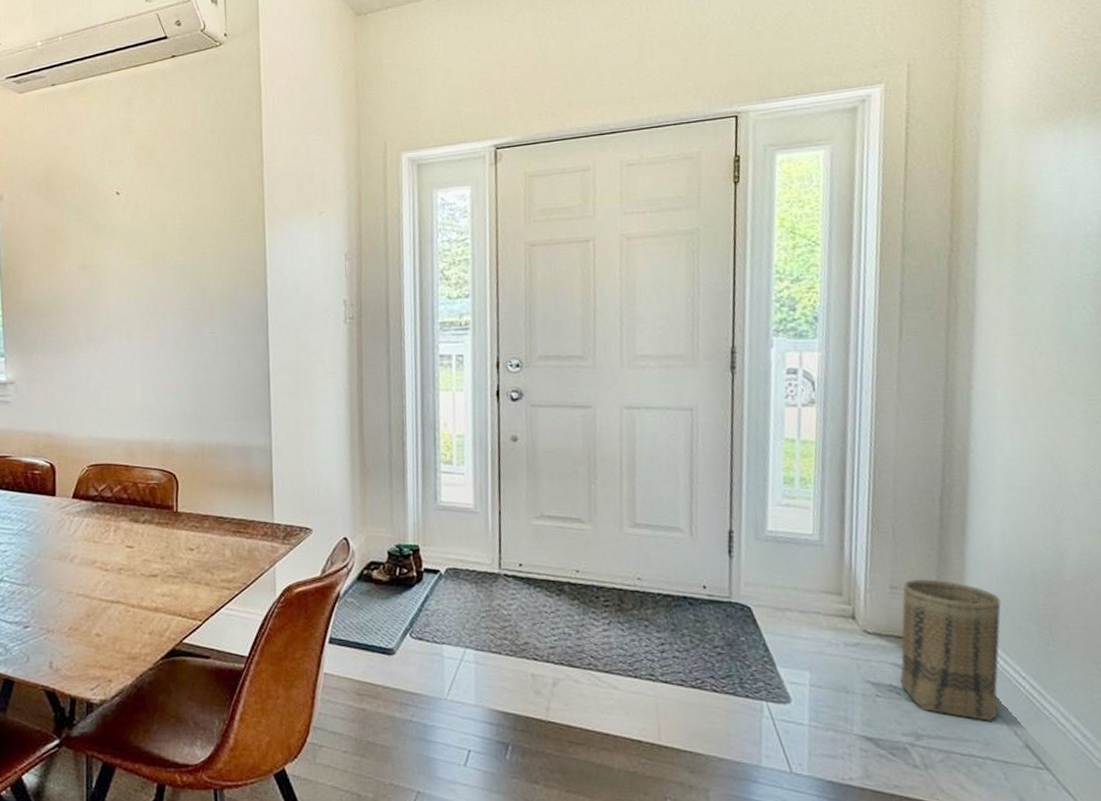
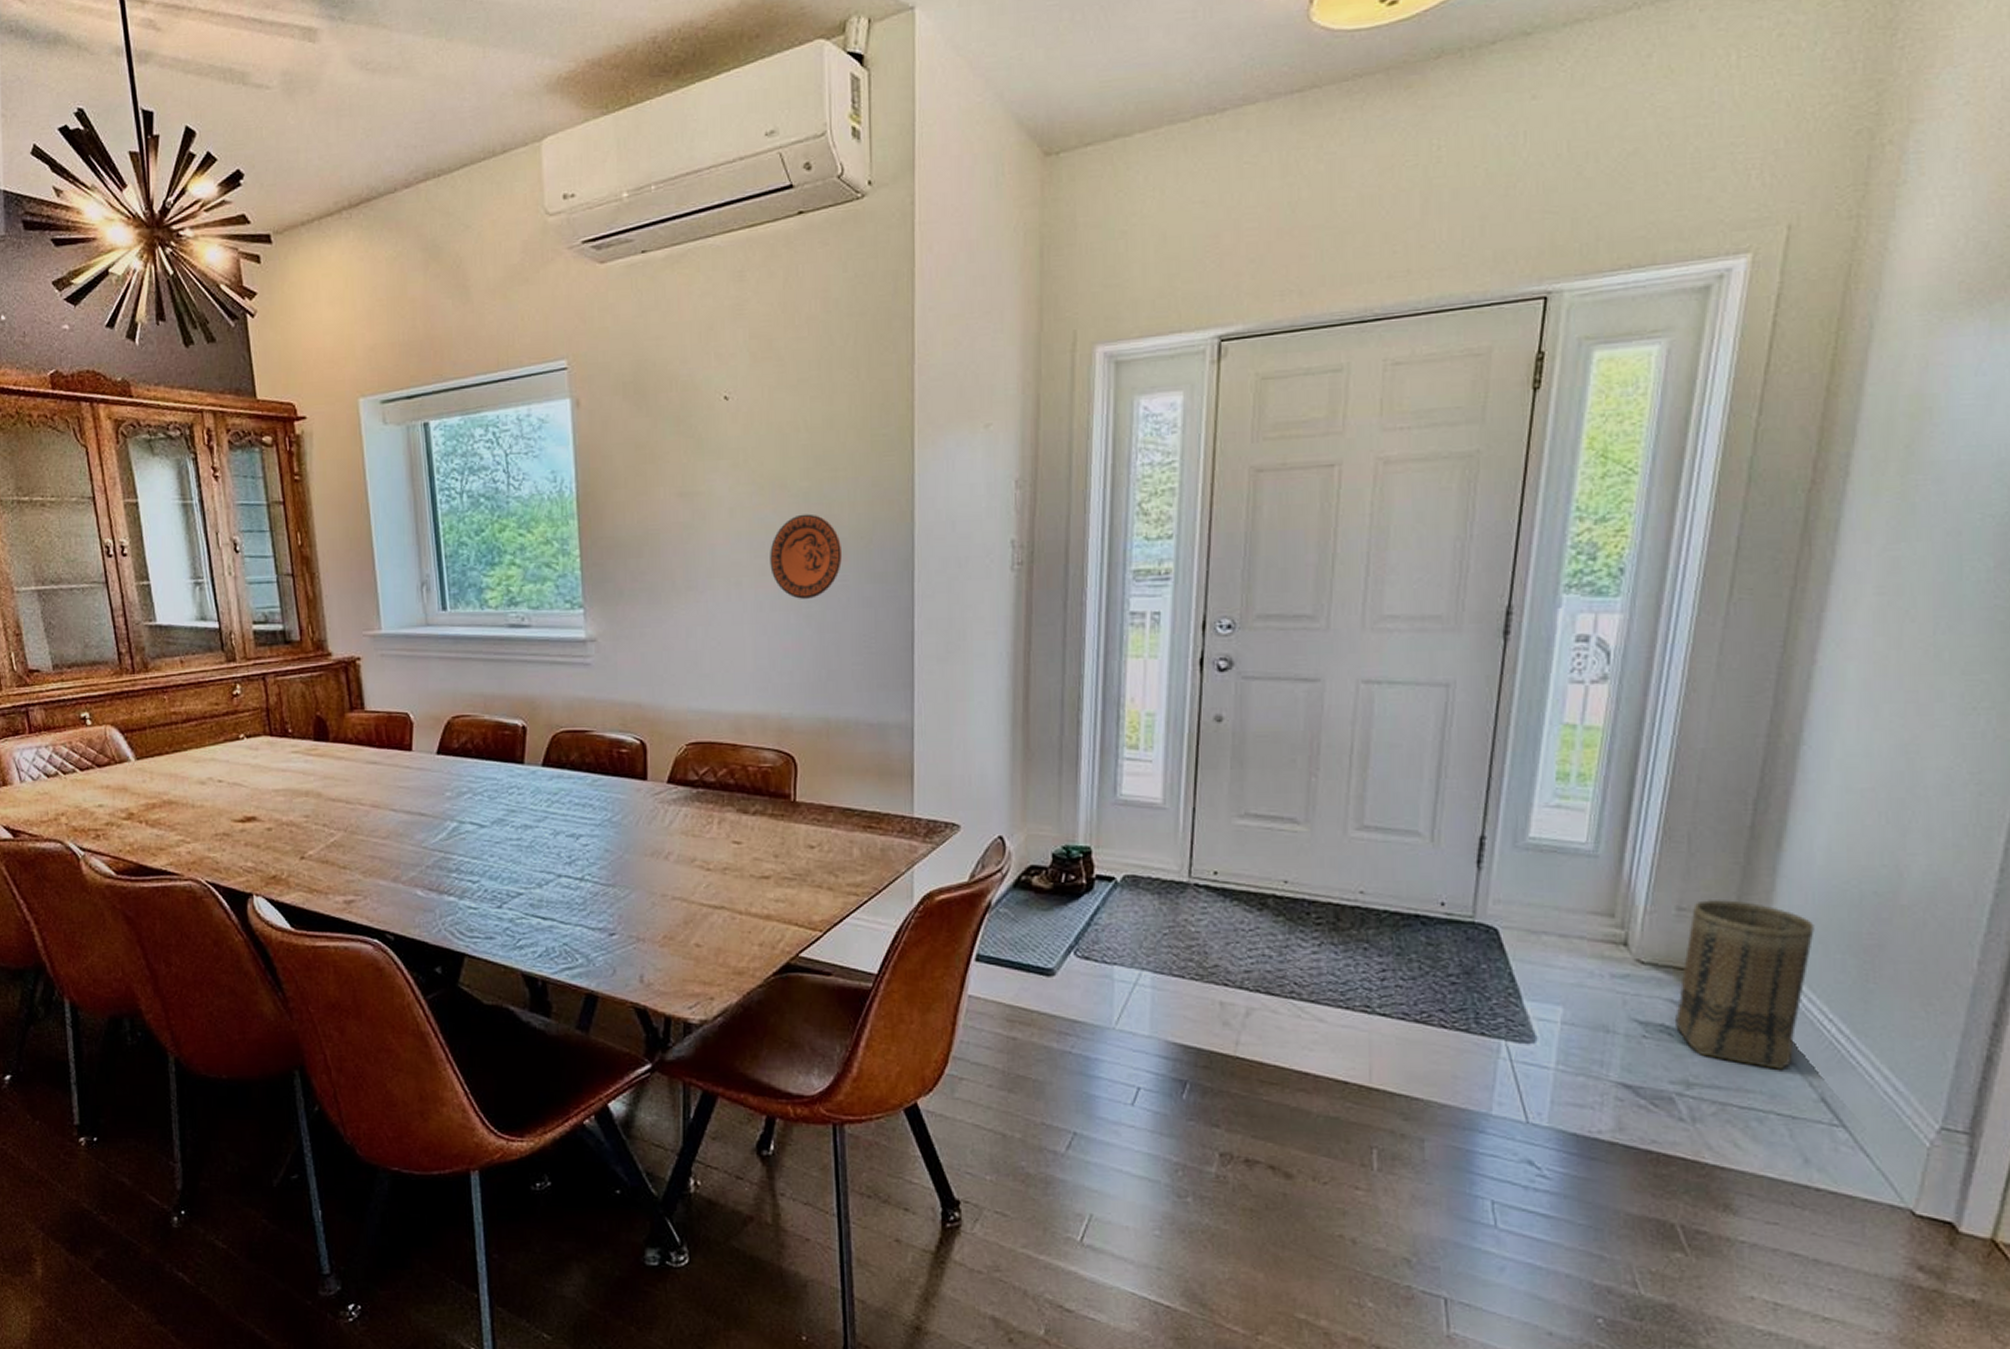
decorative plate: none [153,281,211,348] -> present [770,514,842,599]

